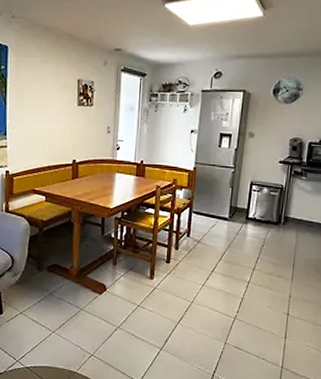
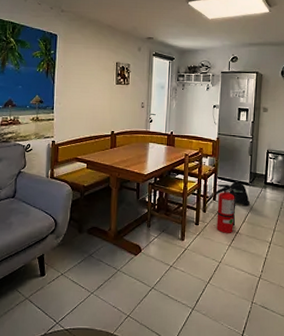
fire extinguisher: none [189,219,214,272] -> present [215,184,237,233]
backpack: none [205,215,229,244] -> present [229,180,251,207]

